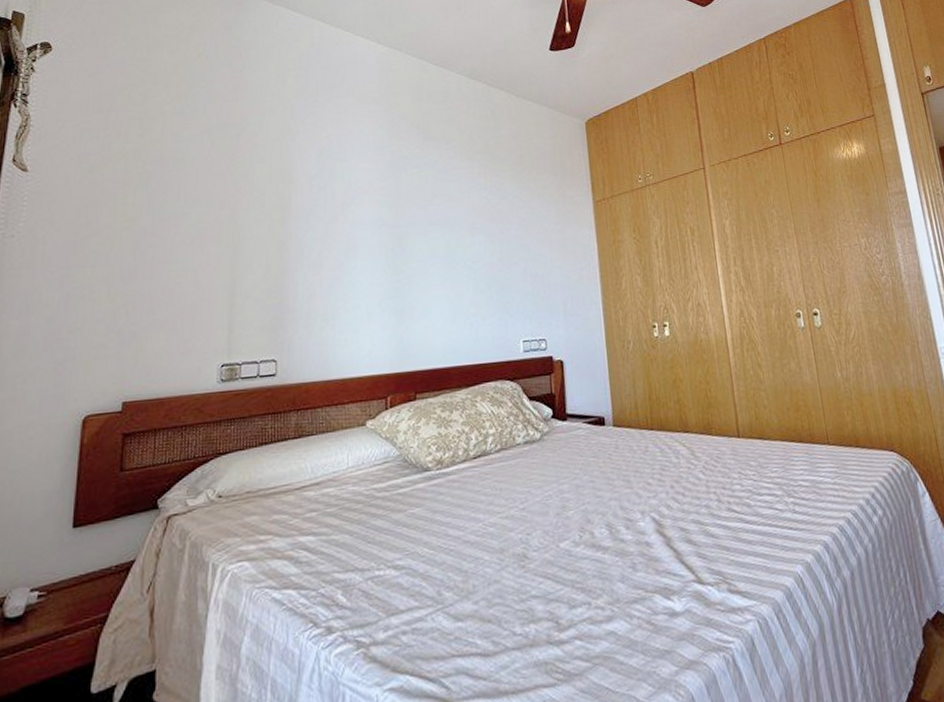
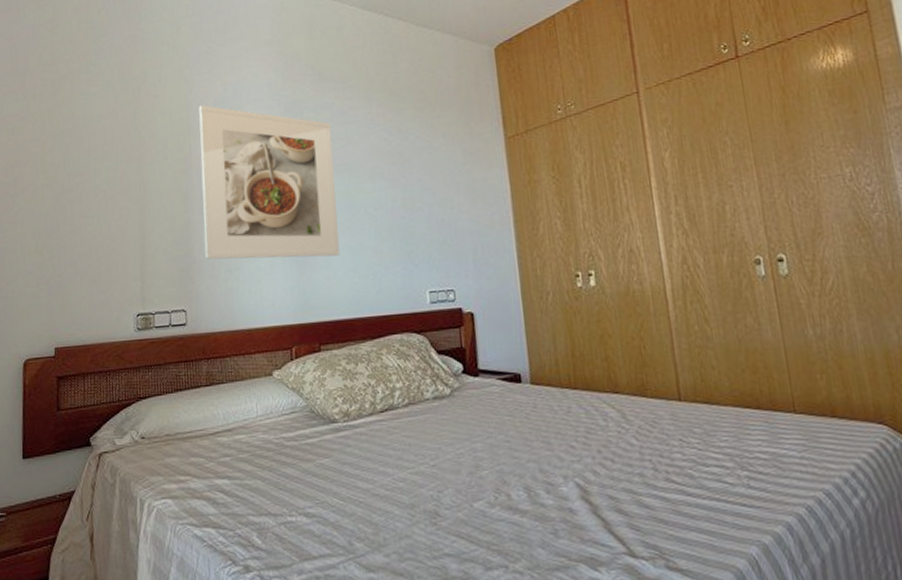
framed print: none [300,155,439,309] -> present [199,105,340,260]

